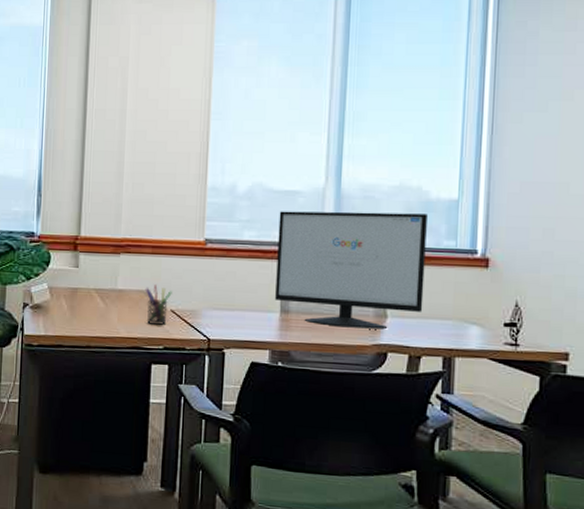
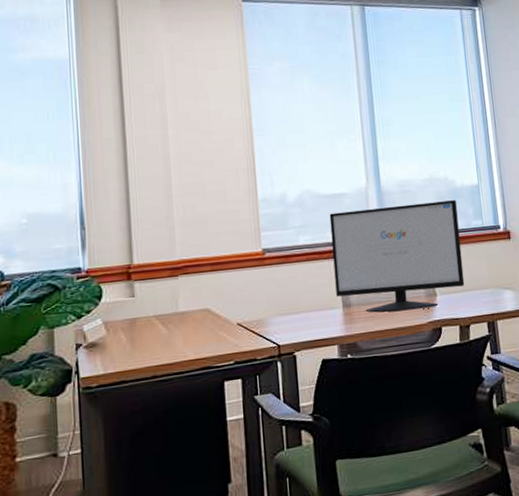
pen holder: present [145,283,172,326] -> none [208,300,237,343]

